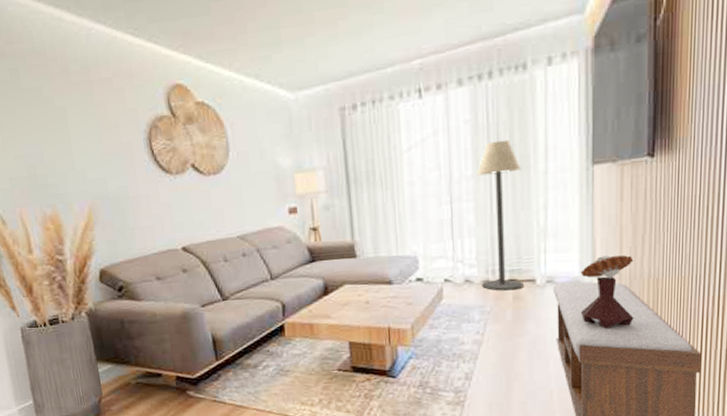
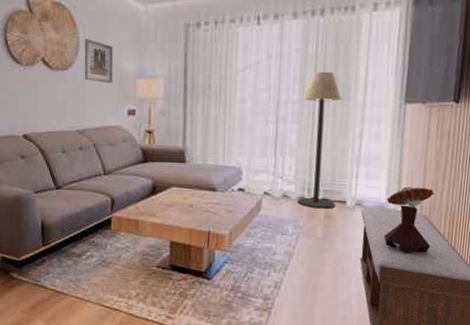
wall art: none [234,137,269,183] -> present [84,39,113,84]

